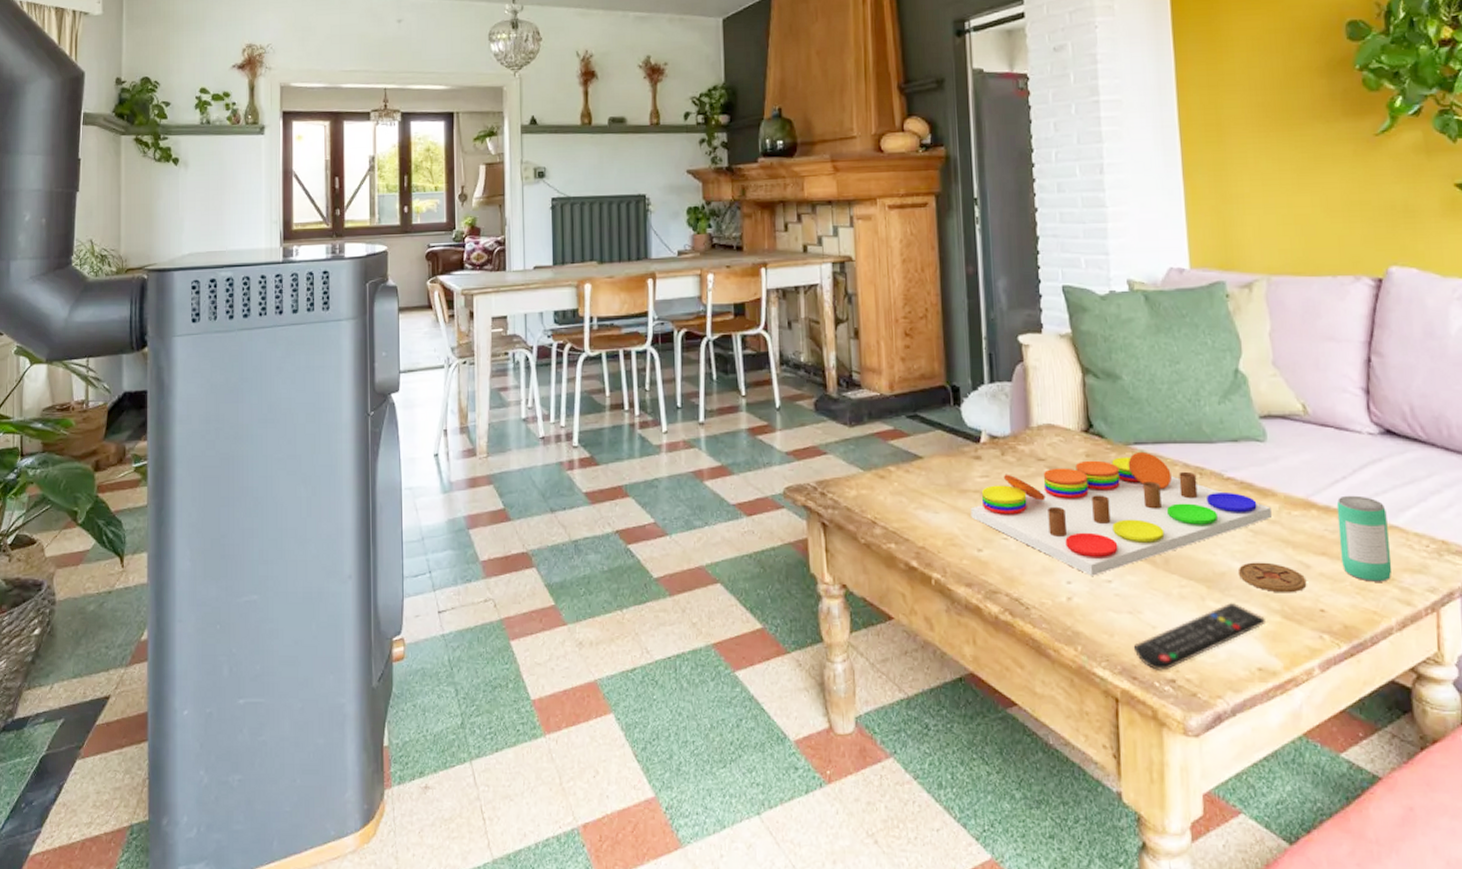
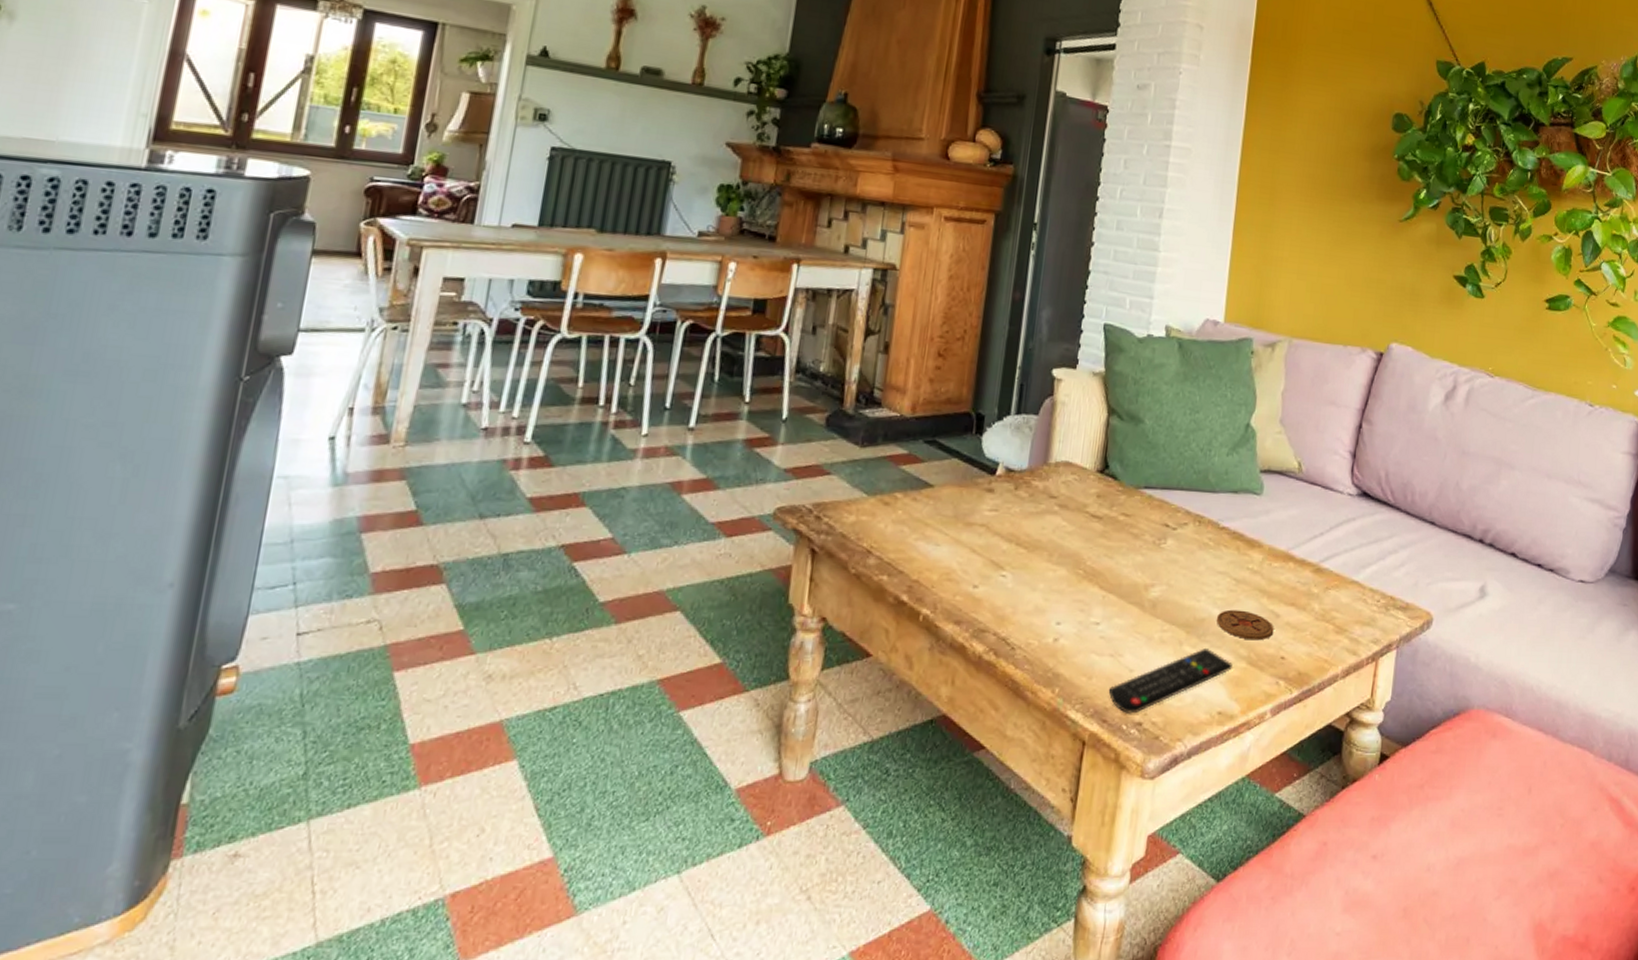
board game: present [970,451,1272,576] -> none [972,496,1255,618]
beverage can: present [1336,495,1393,582] -> none [1306,550,1351,633]

